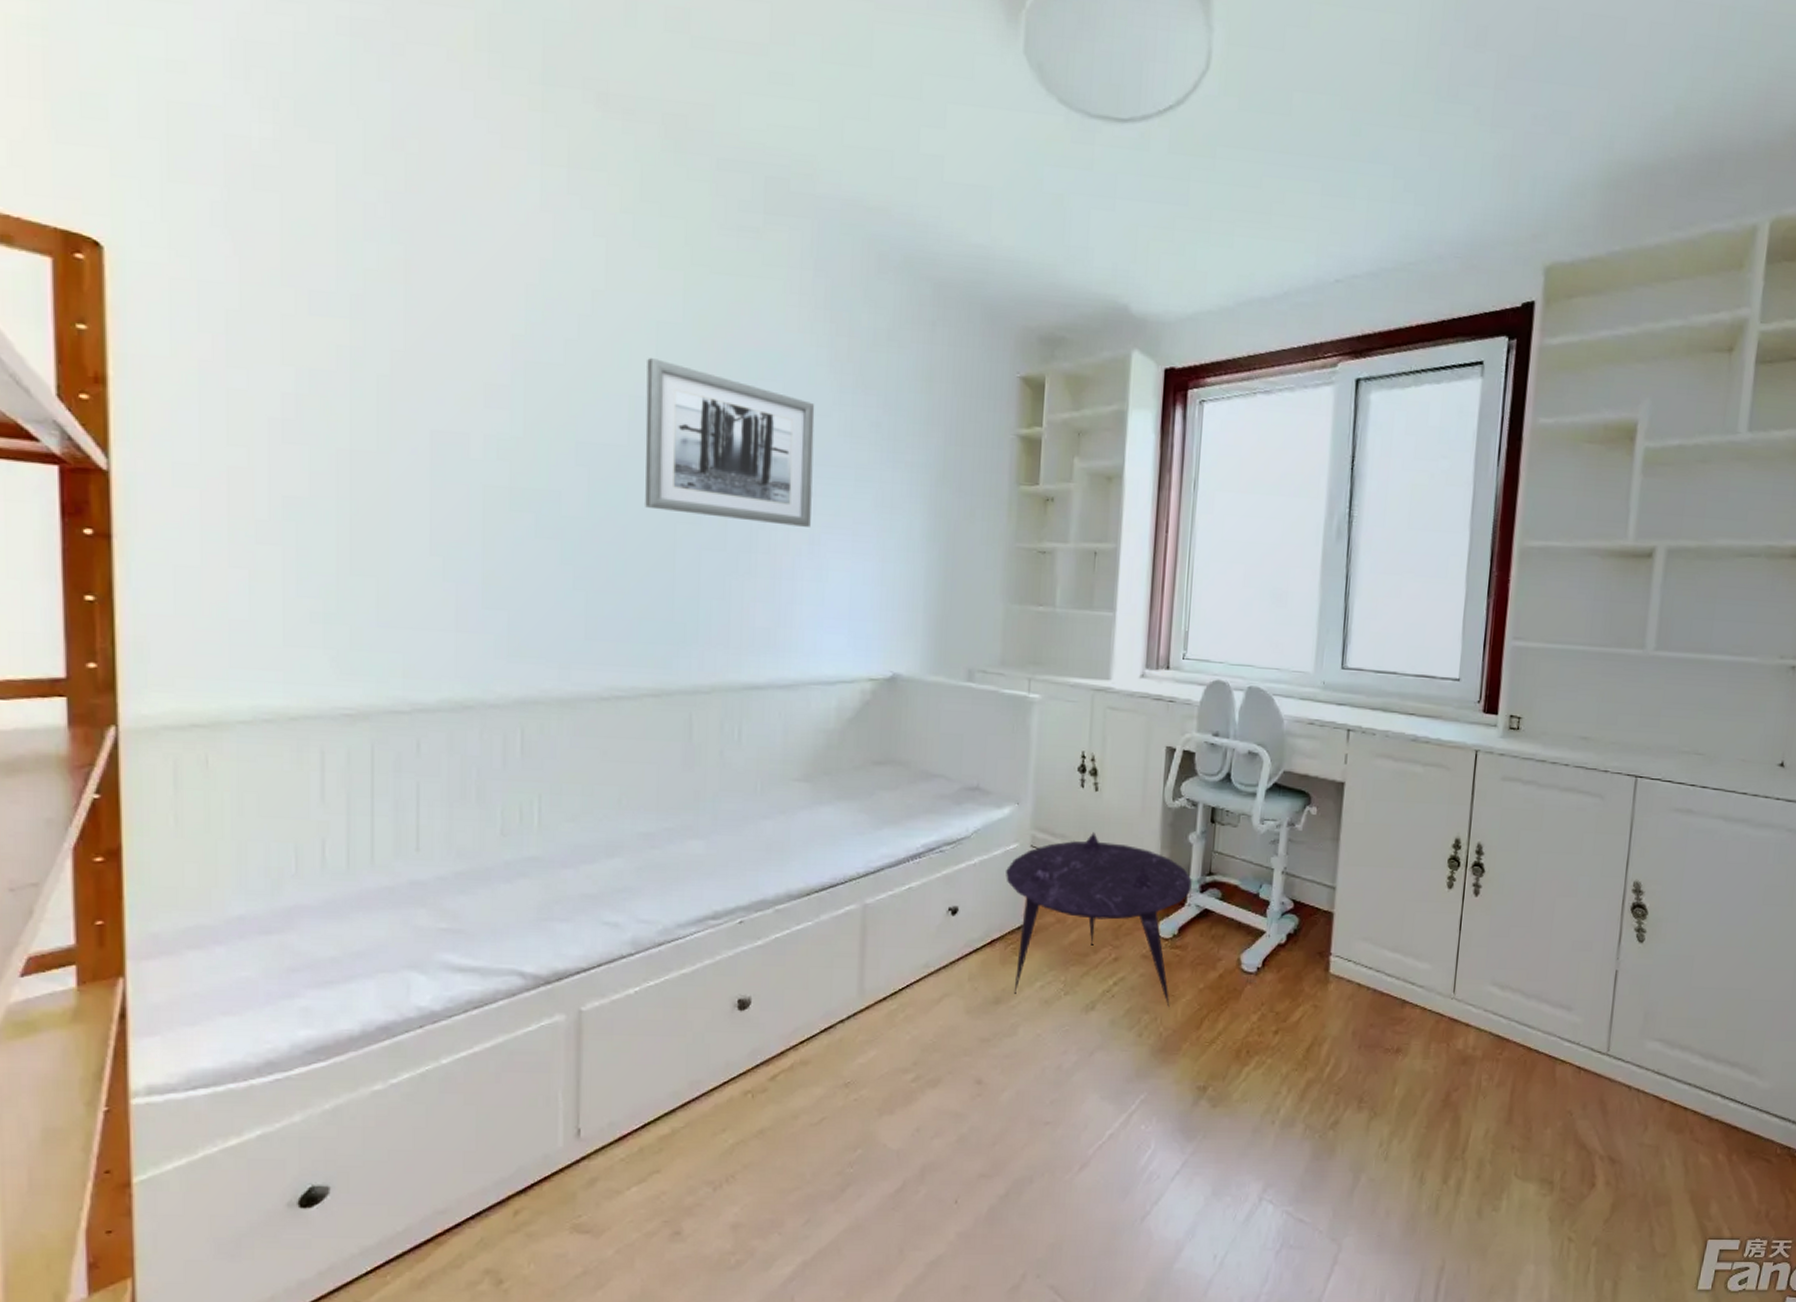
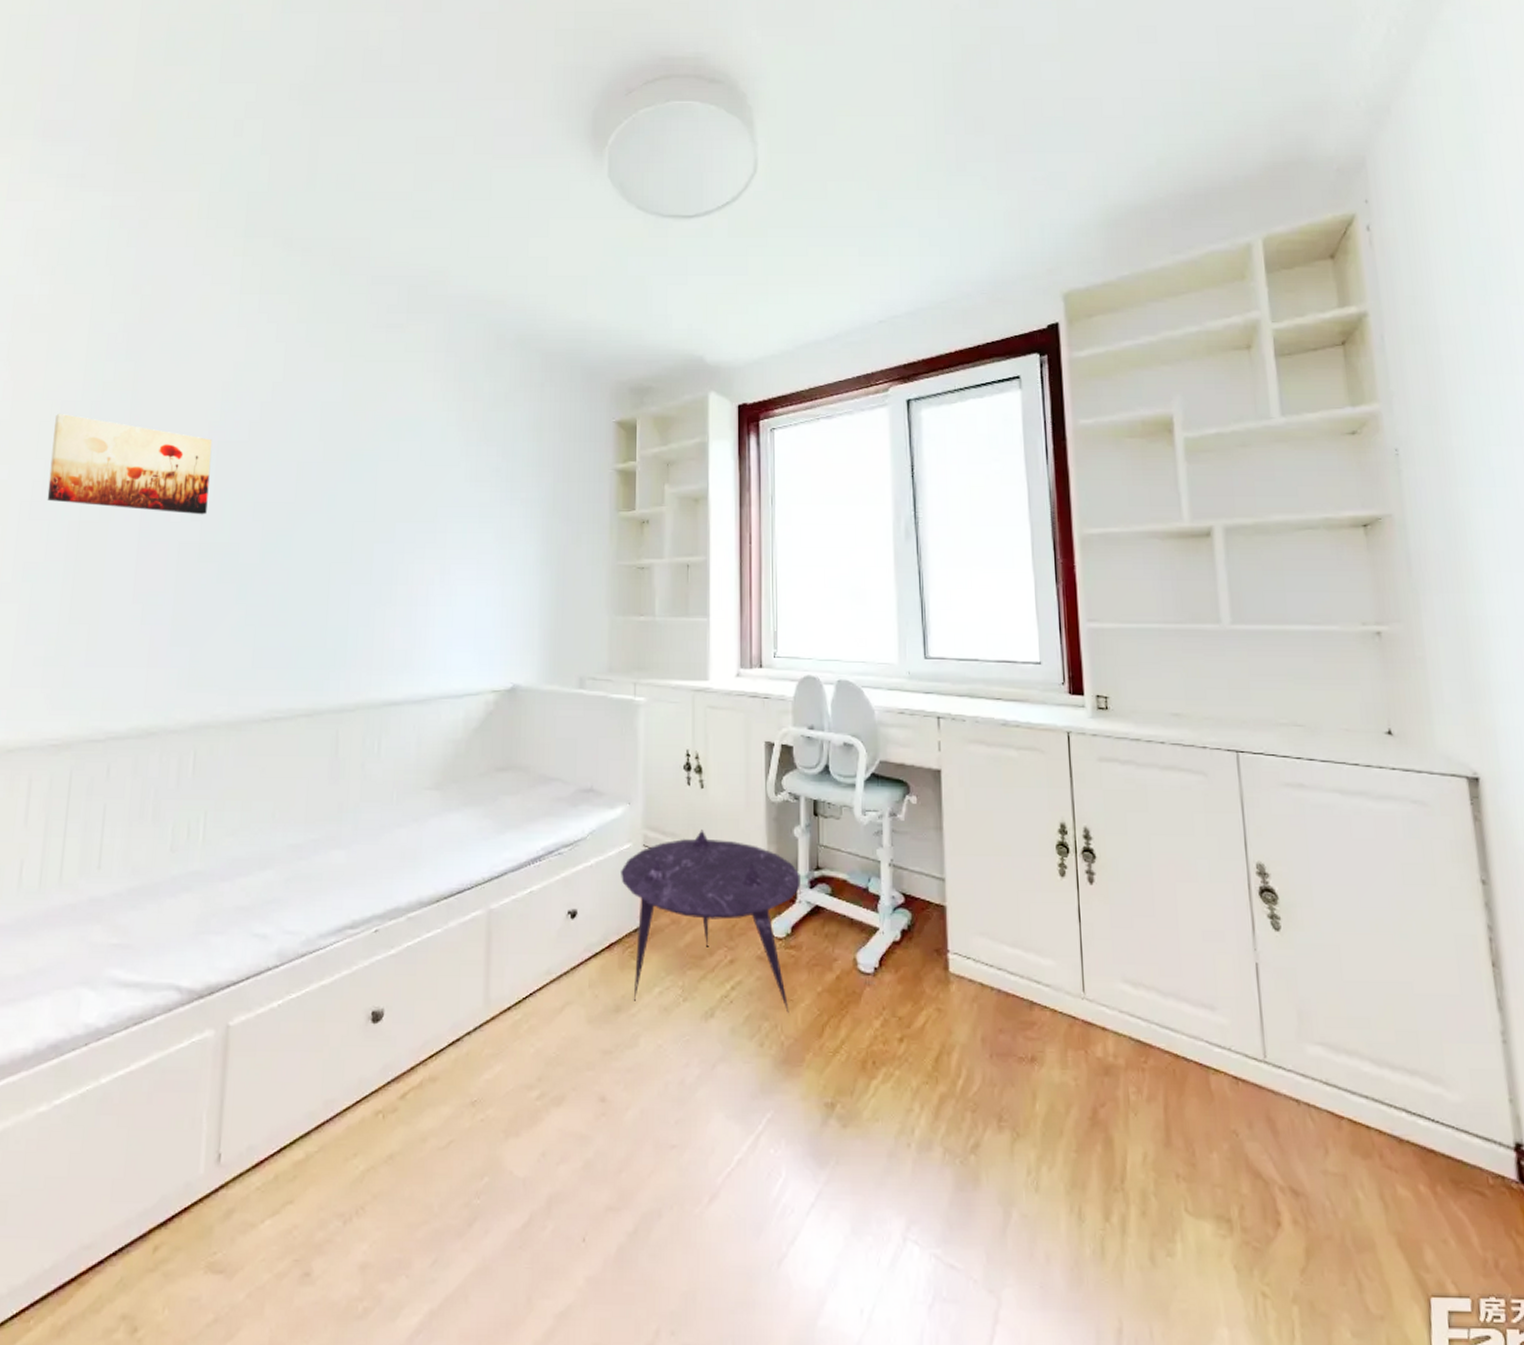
wall art: none [303,306,518,454] -> present [47,413,213,515]
wall art: present [645,358,815,527] -> none [306,431,446,559]

